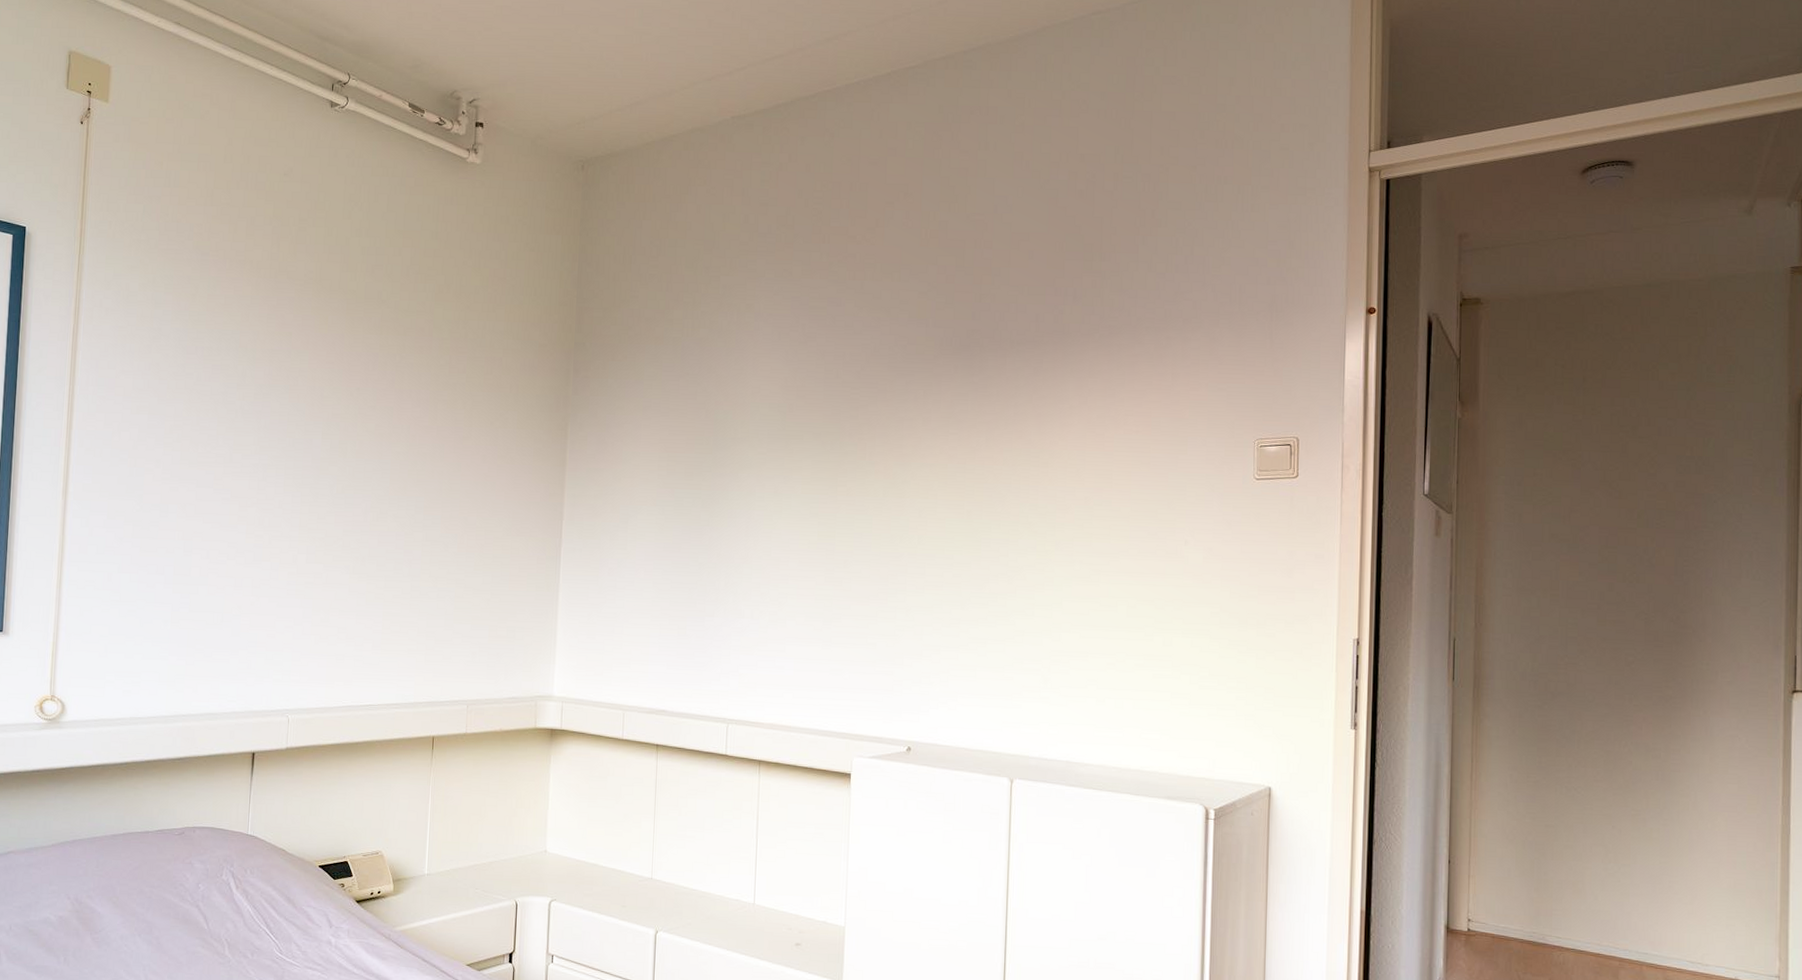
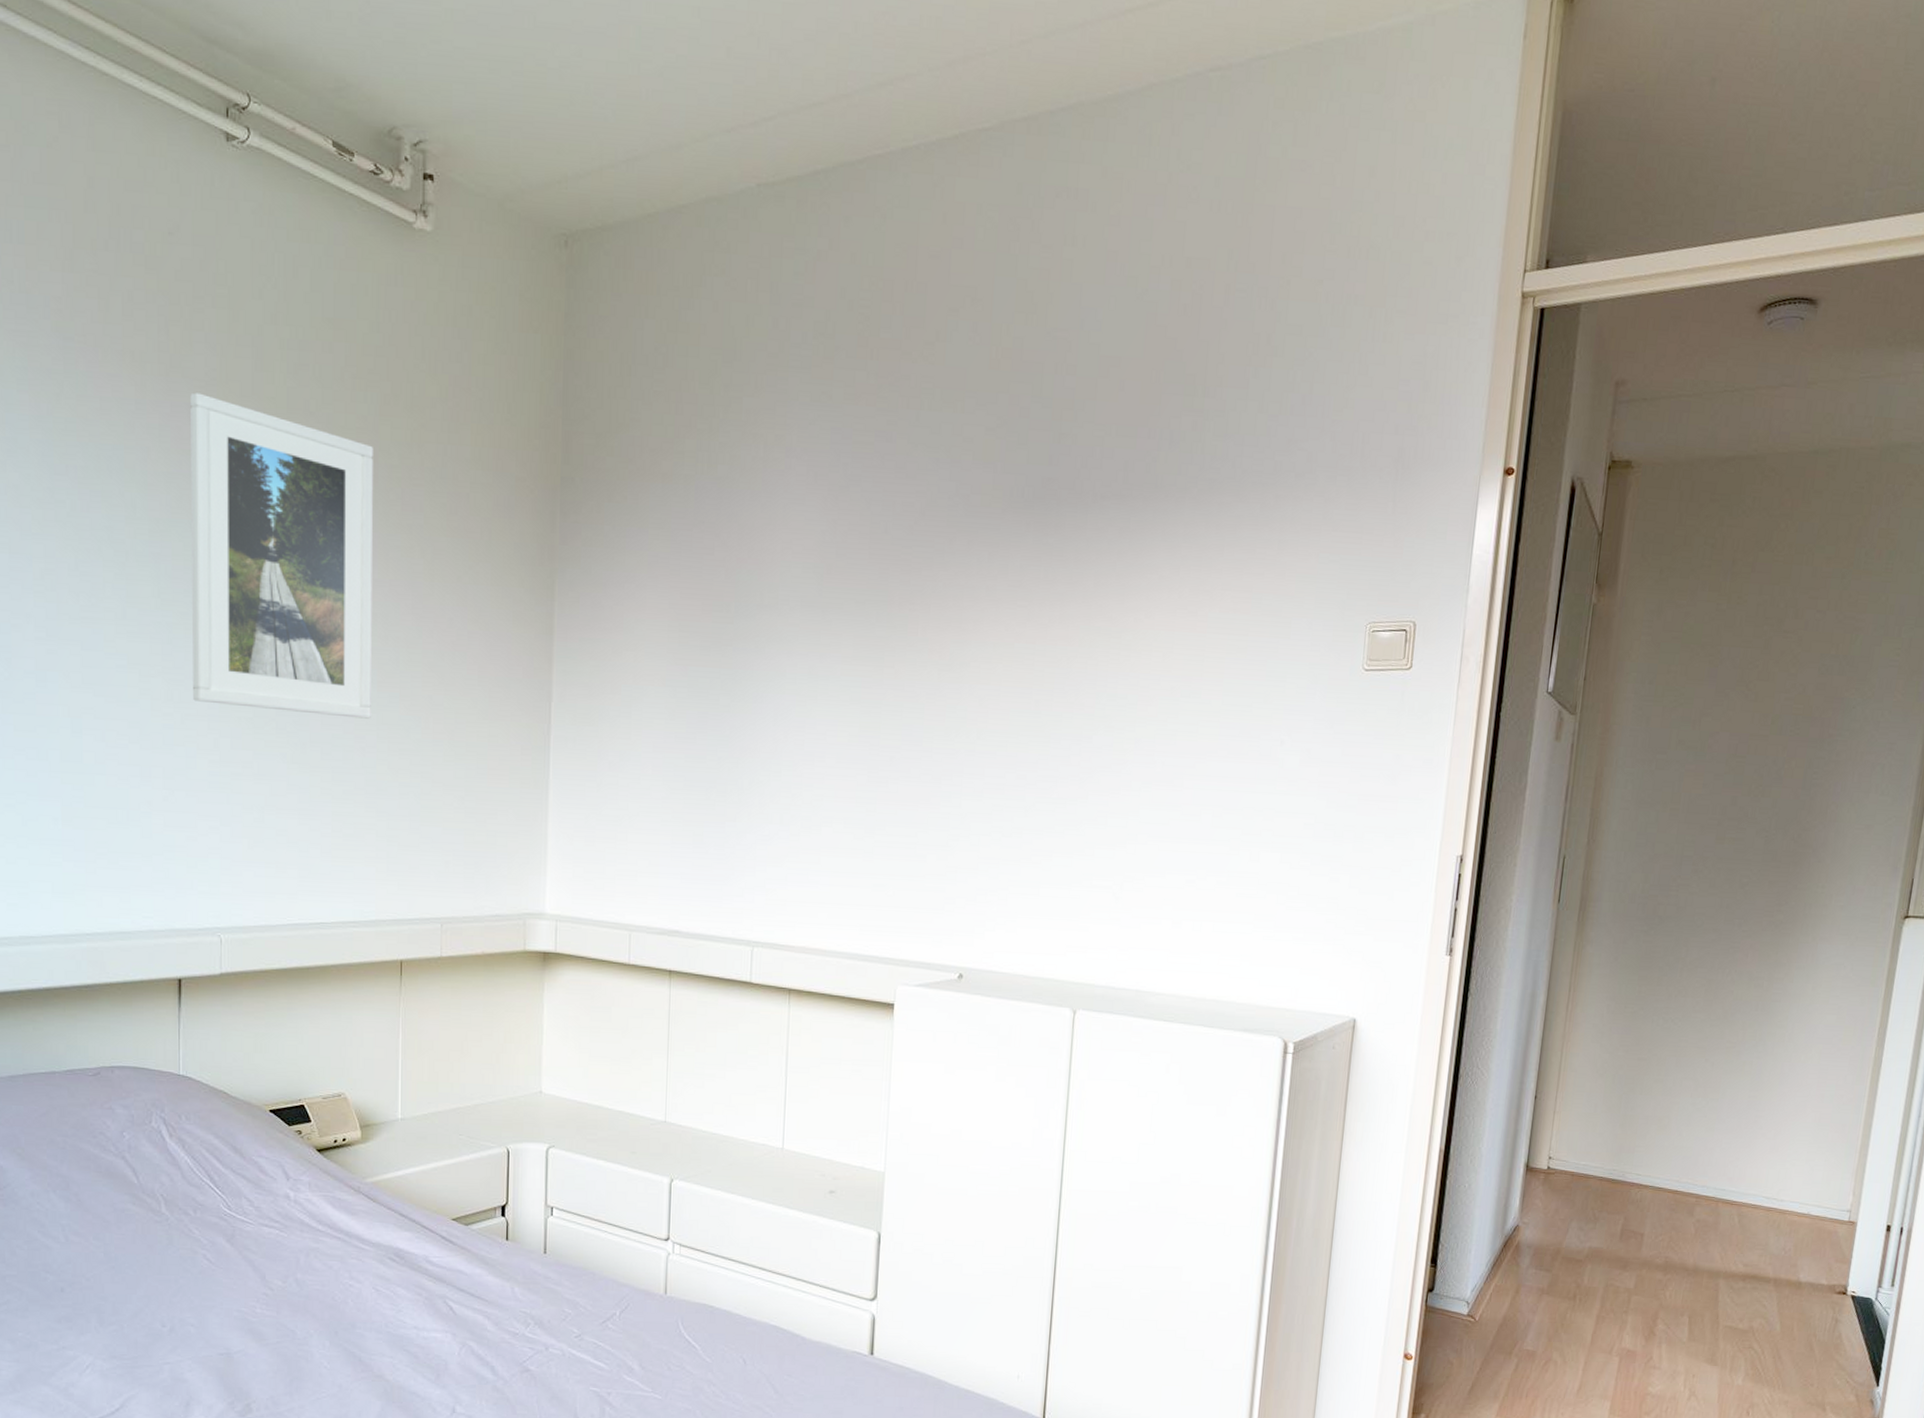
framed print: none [279,289,430,537] -> present [190,392,374,719]

